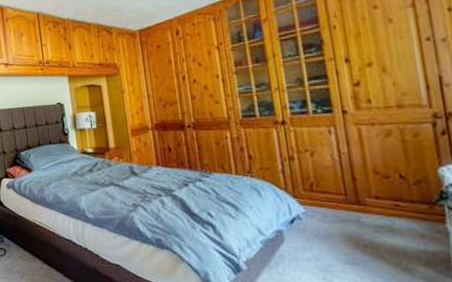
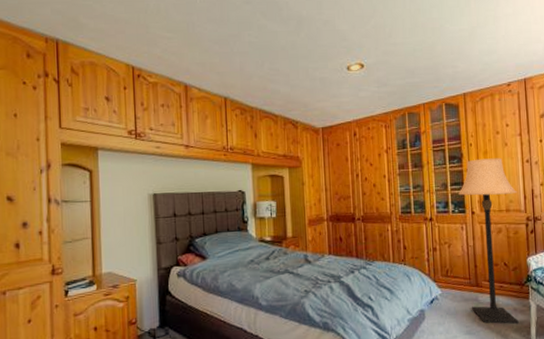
lamp: none [319,39,431,256] -> present [457,158,519,325]

